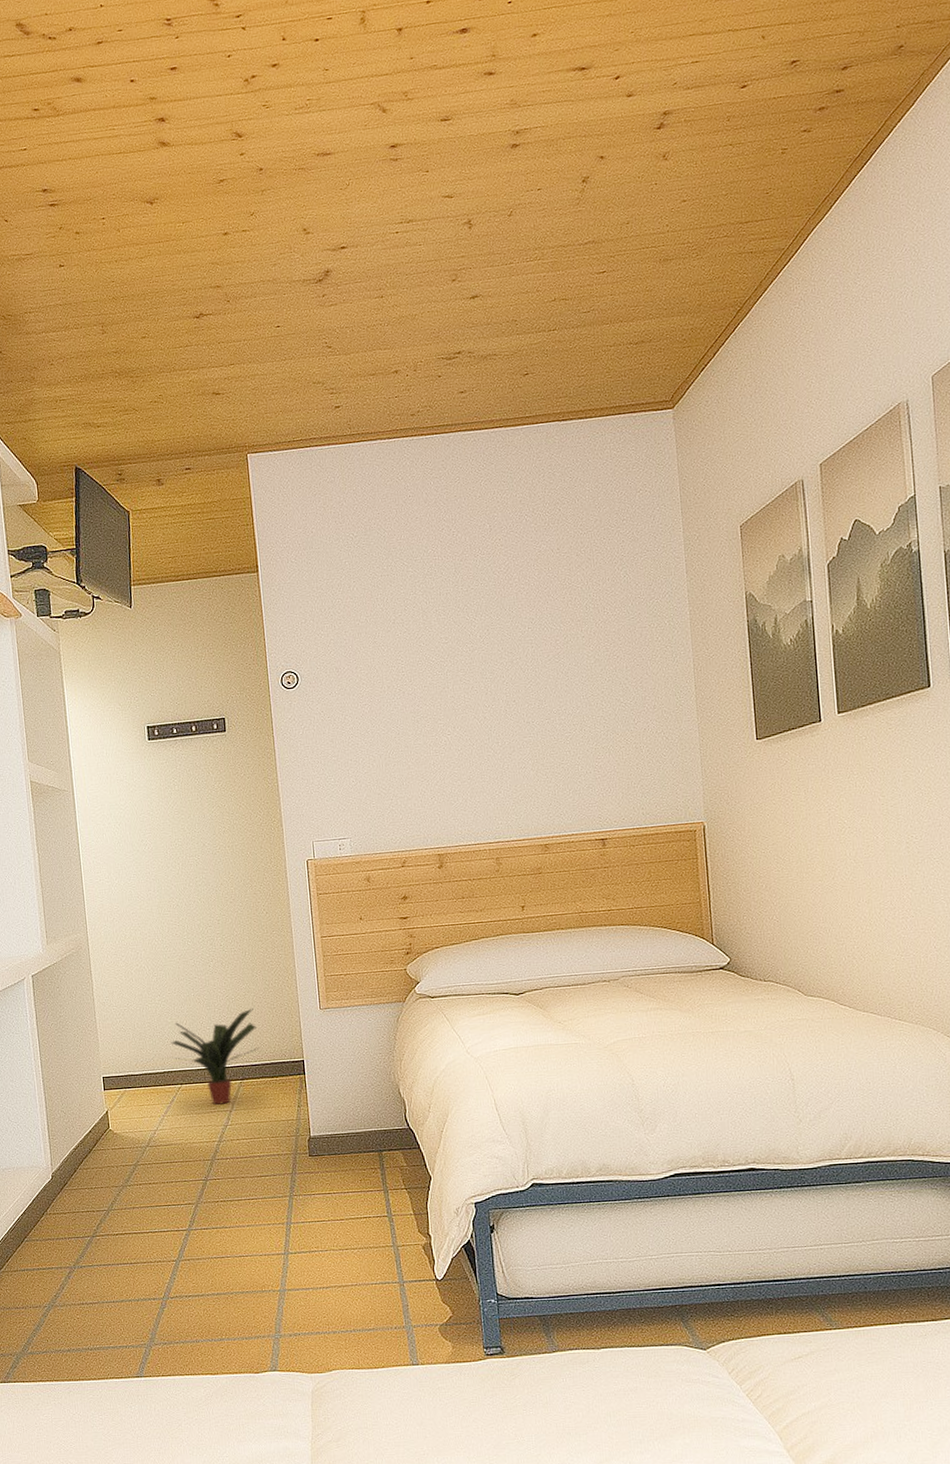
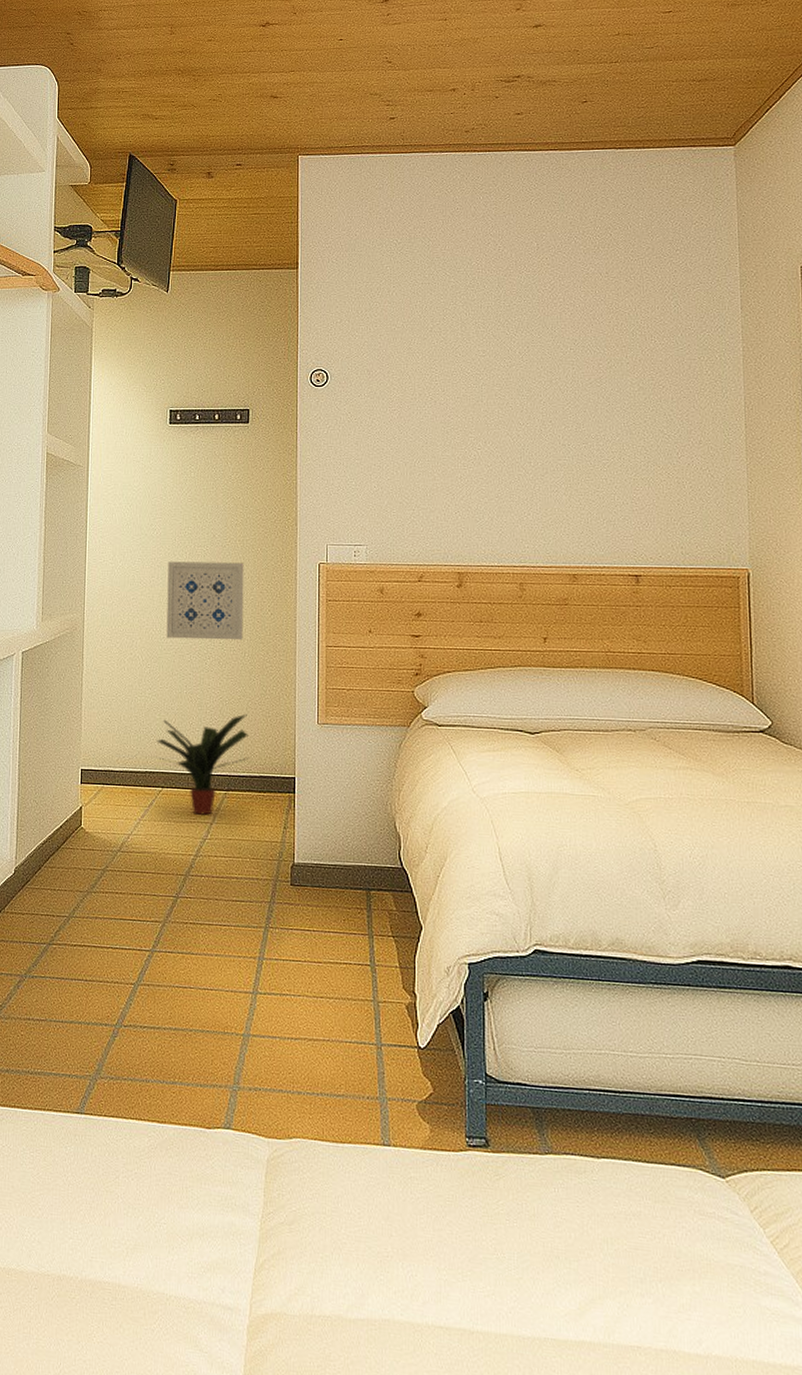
wall art: none [162,867,242,947] -> present [166,561,244,641]

